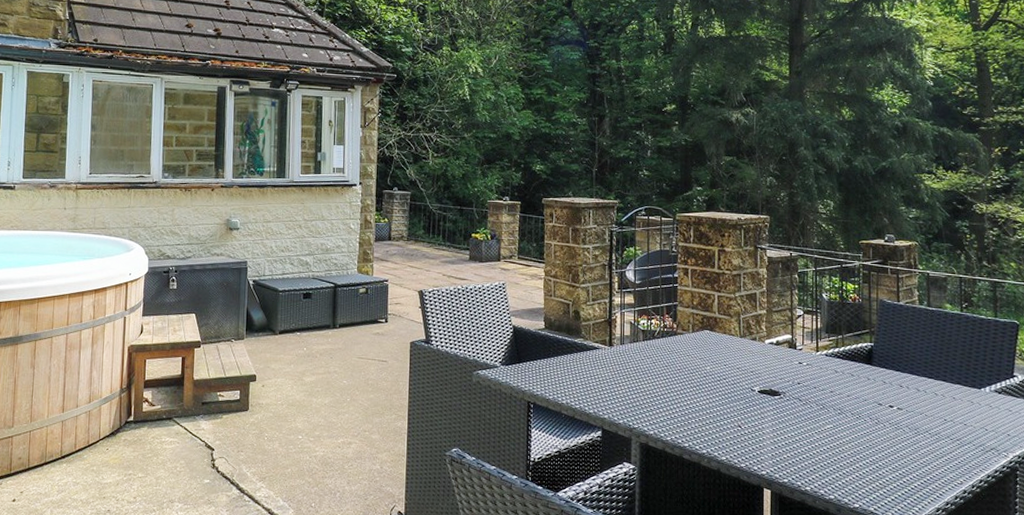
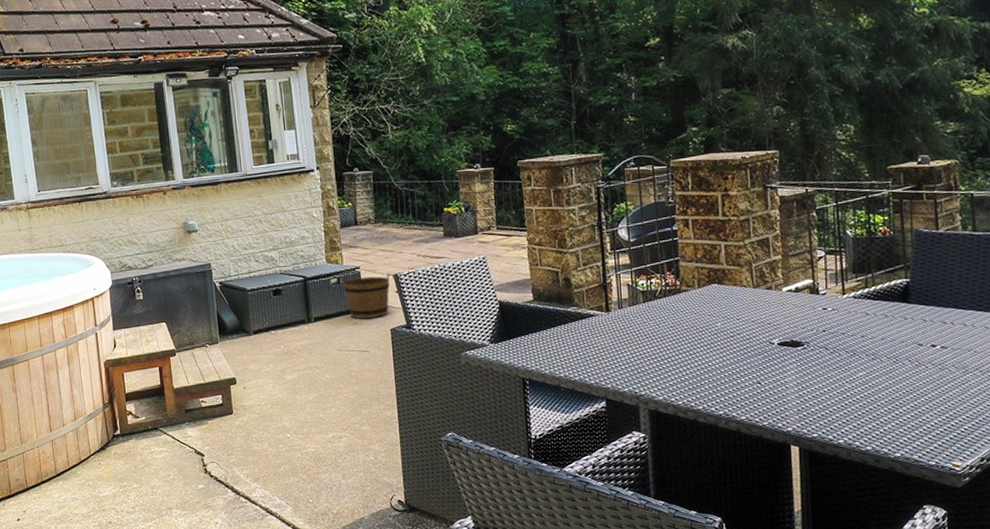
bucket: none [371,286,416,330] -> present [342,272,390,319]

